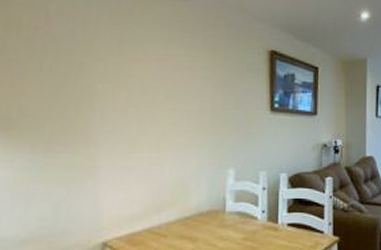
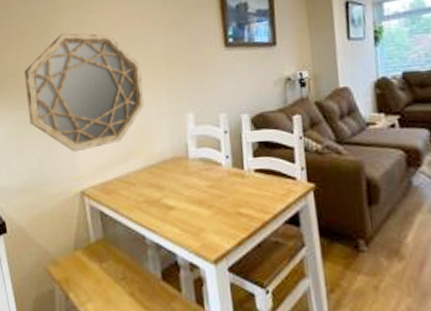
home mirror: none [43,77,185,202] -> present [24,33,144,152]

